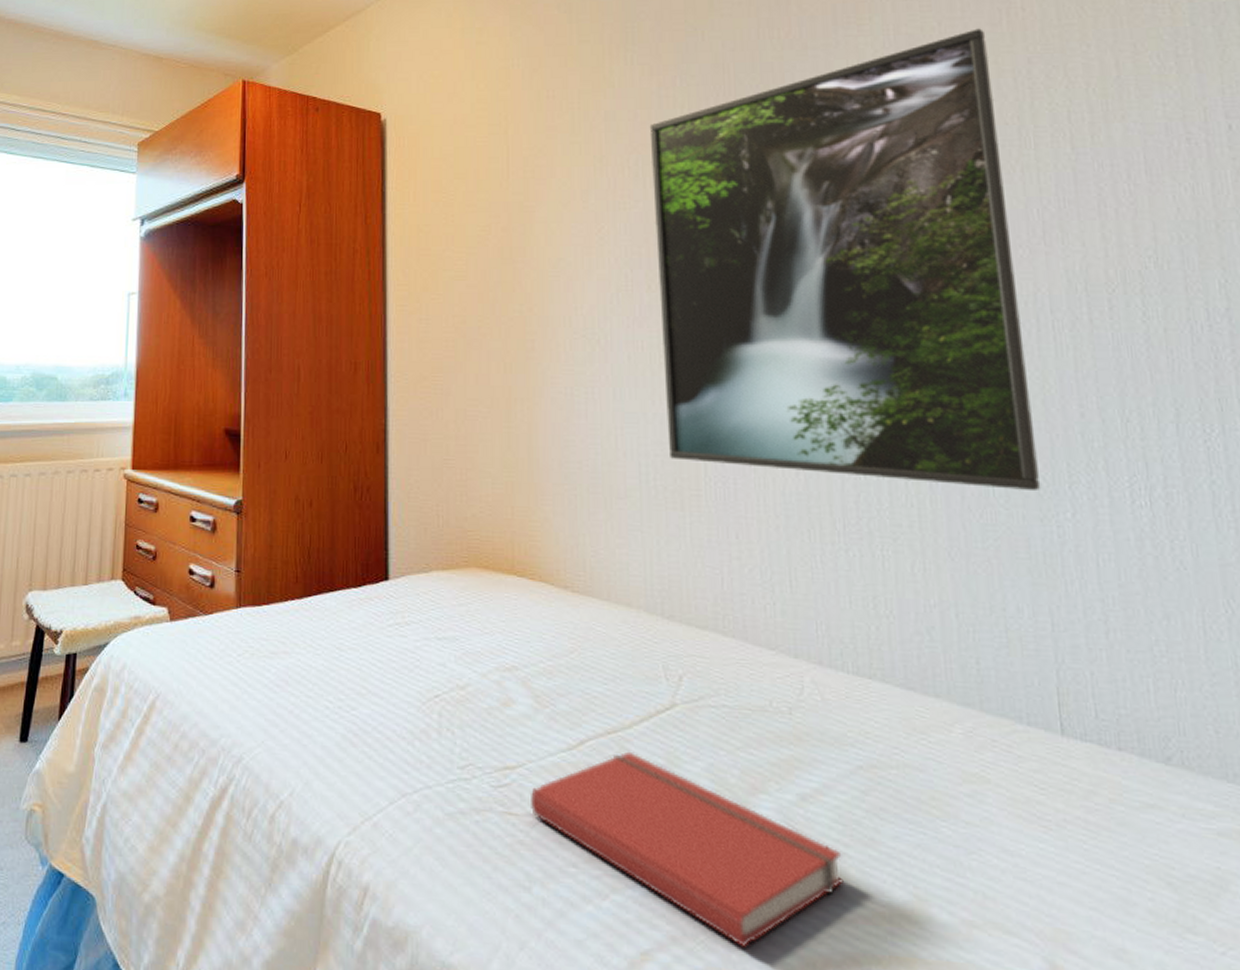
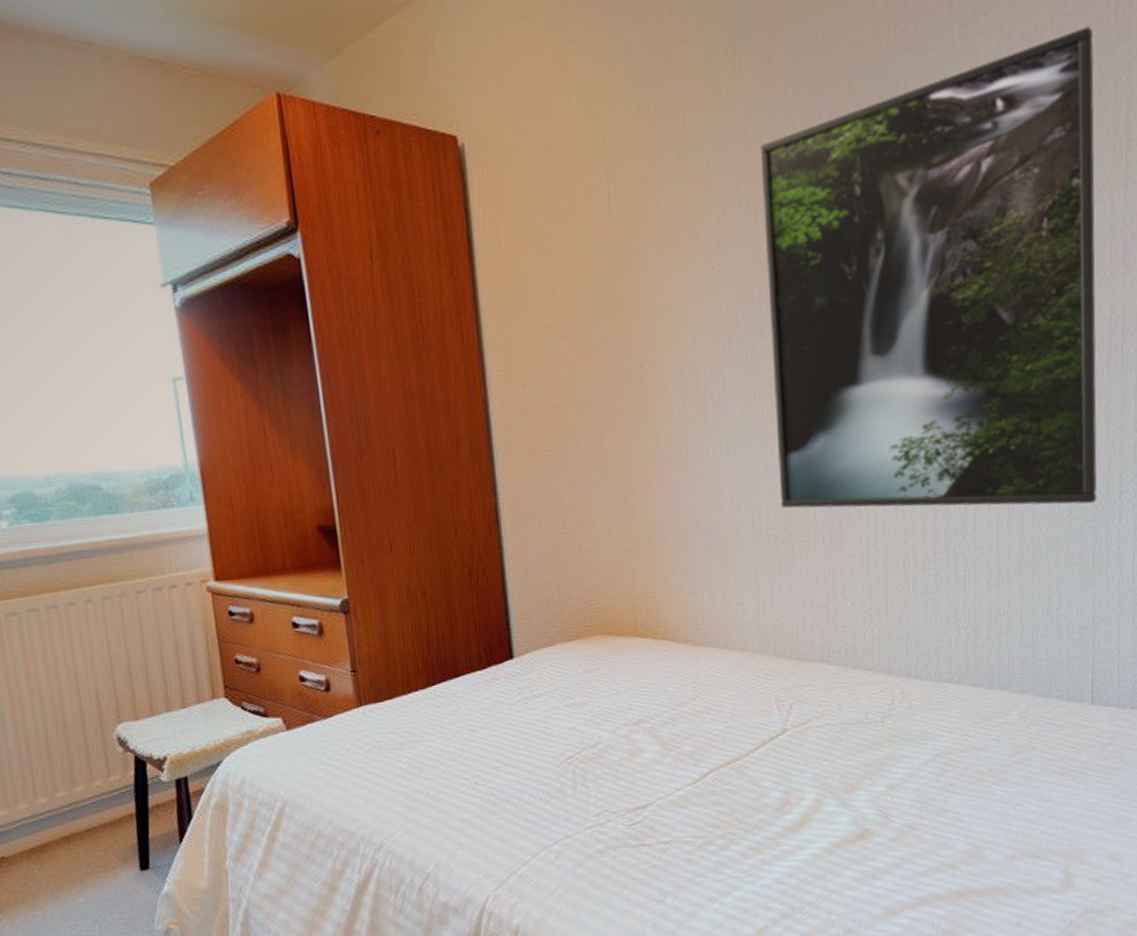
book: present [529,751,844,947] -> none [660,775,919,909]

